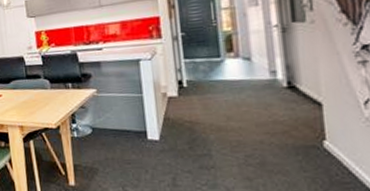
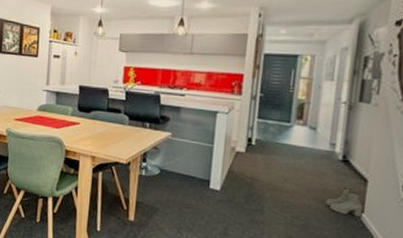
boots: none [279,116,325,146] -> present [325,188,363,218]

